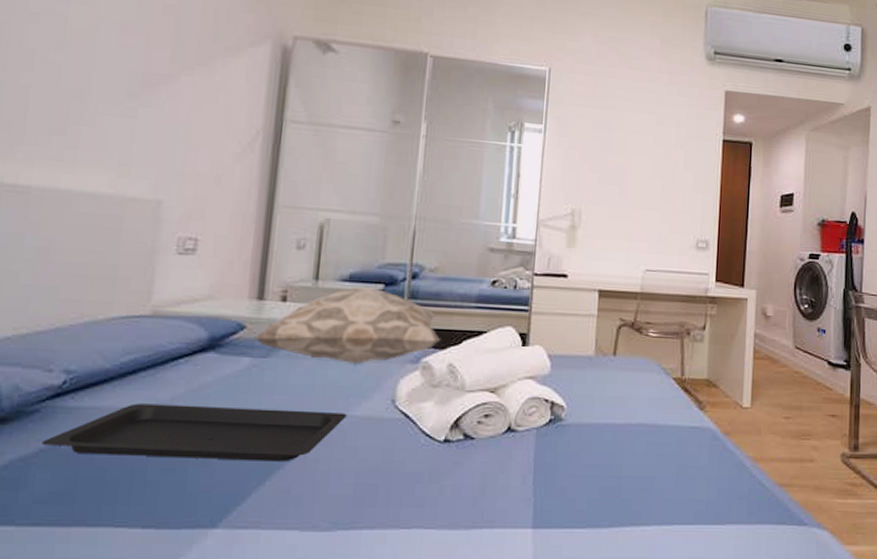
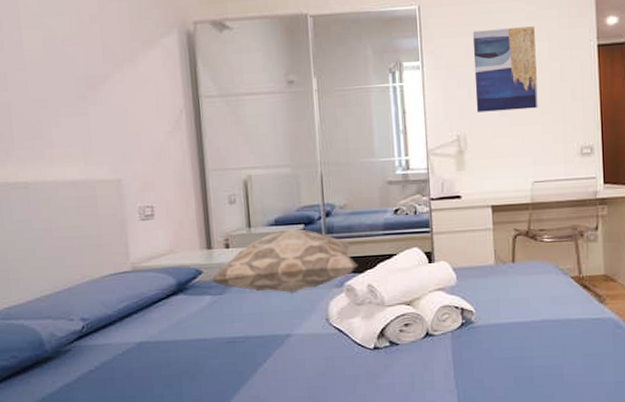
serving tray: present [42,403,347,462] -> none [78,332,292,379]
wall art: none [595,104,664,194] -> present [472,26,538,113]

